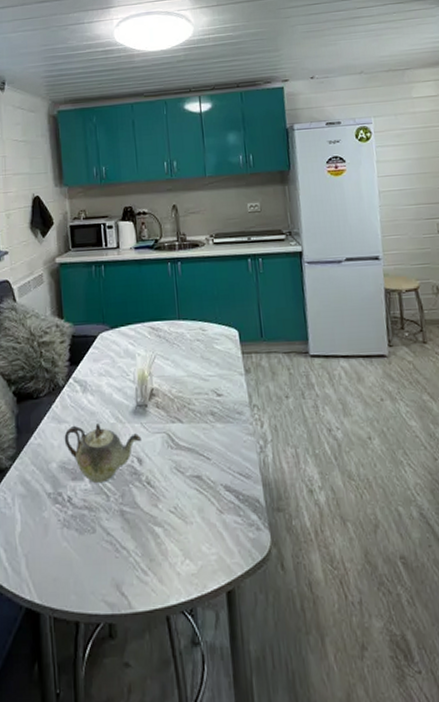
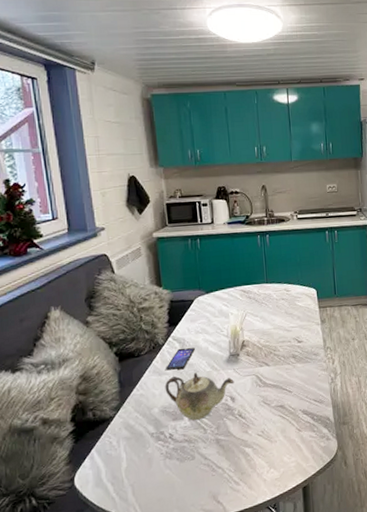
smartphone: none [66,392,98,418] -> present [166,347,195,370]

